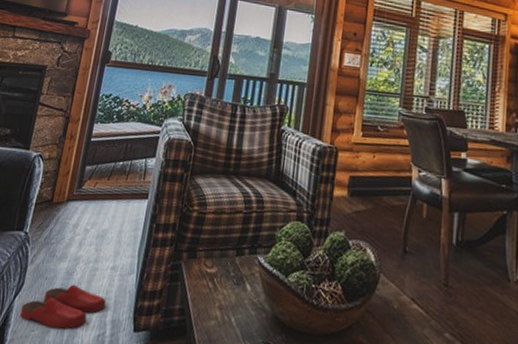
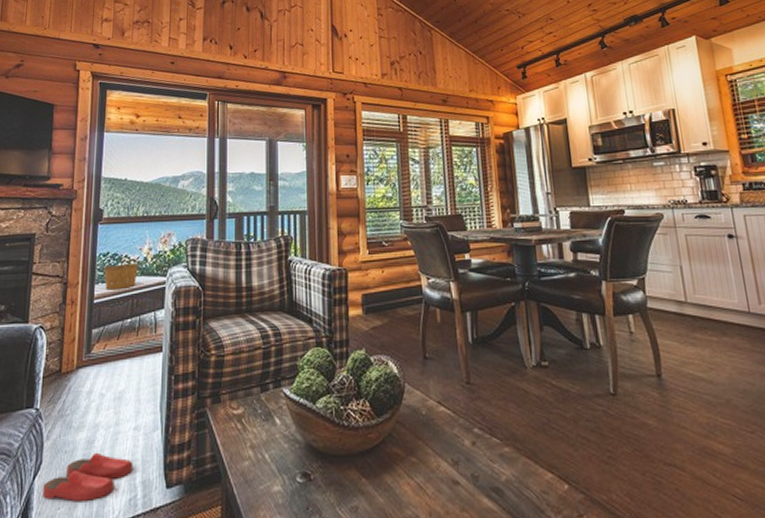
basket: none [103,105,137,132] -> present [104,262,138,290]

